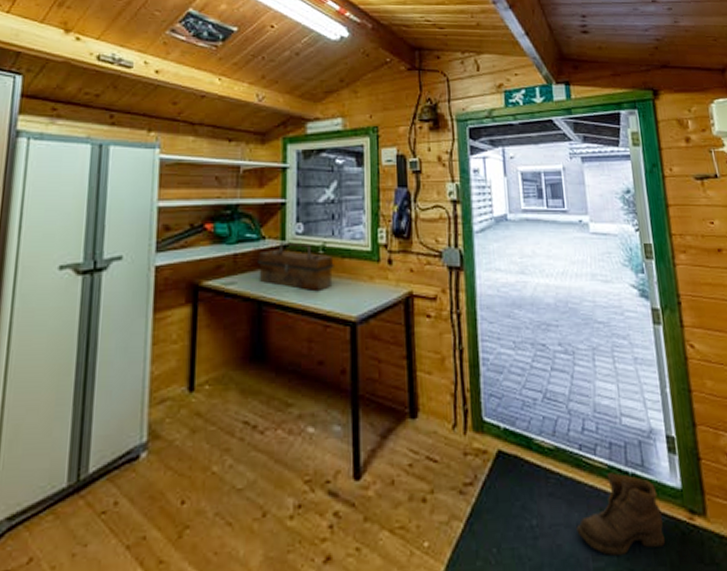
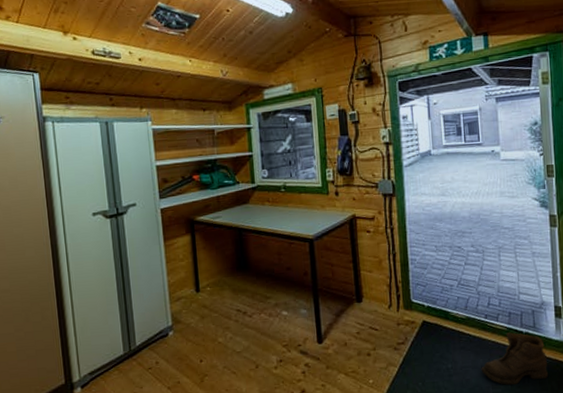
toolbox: present [257,242,334,292] -> none [235,184,294,219]

